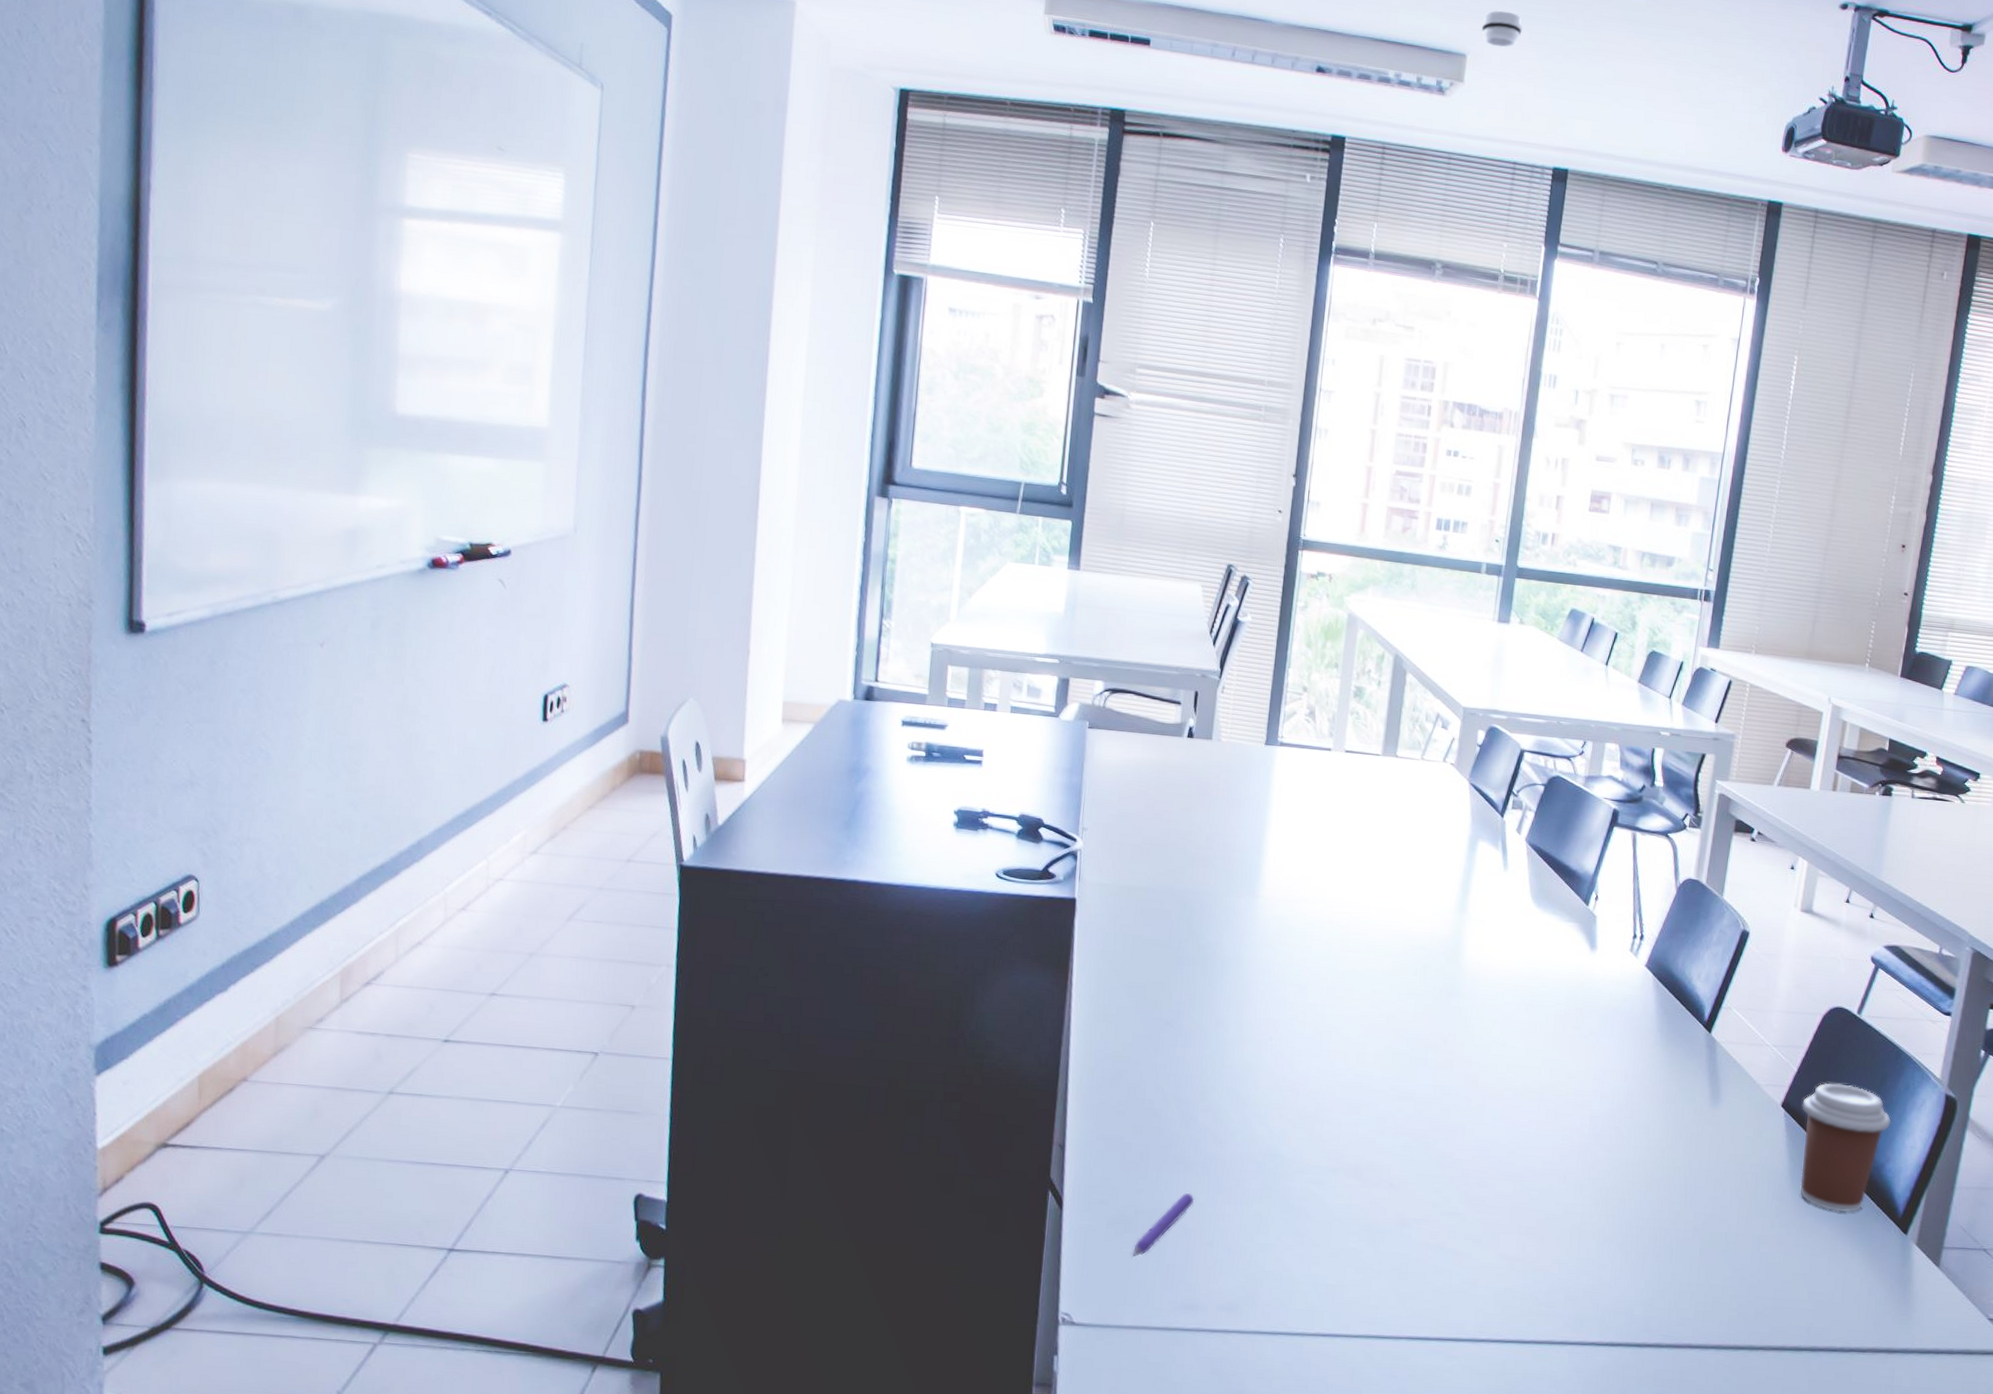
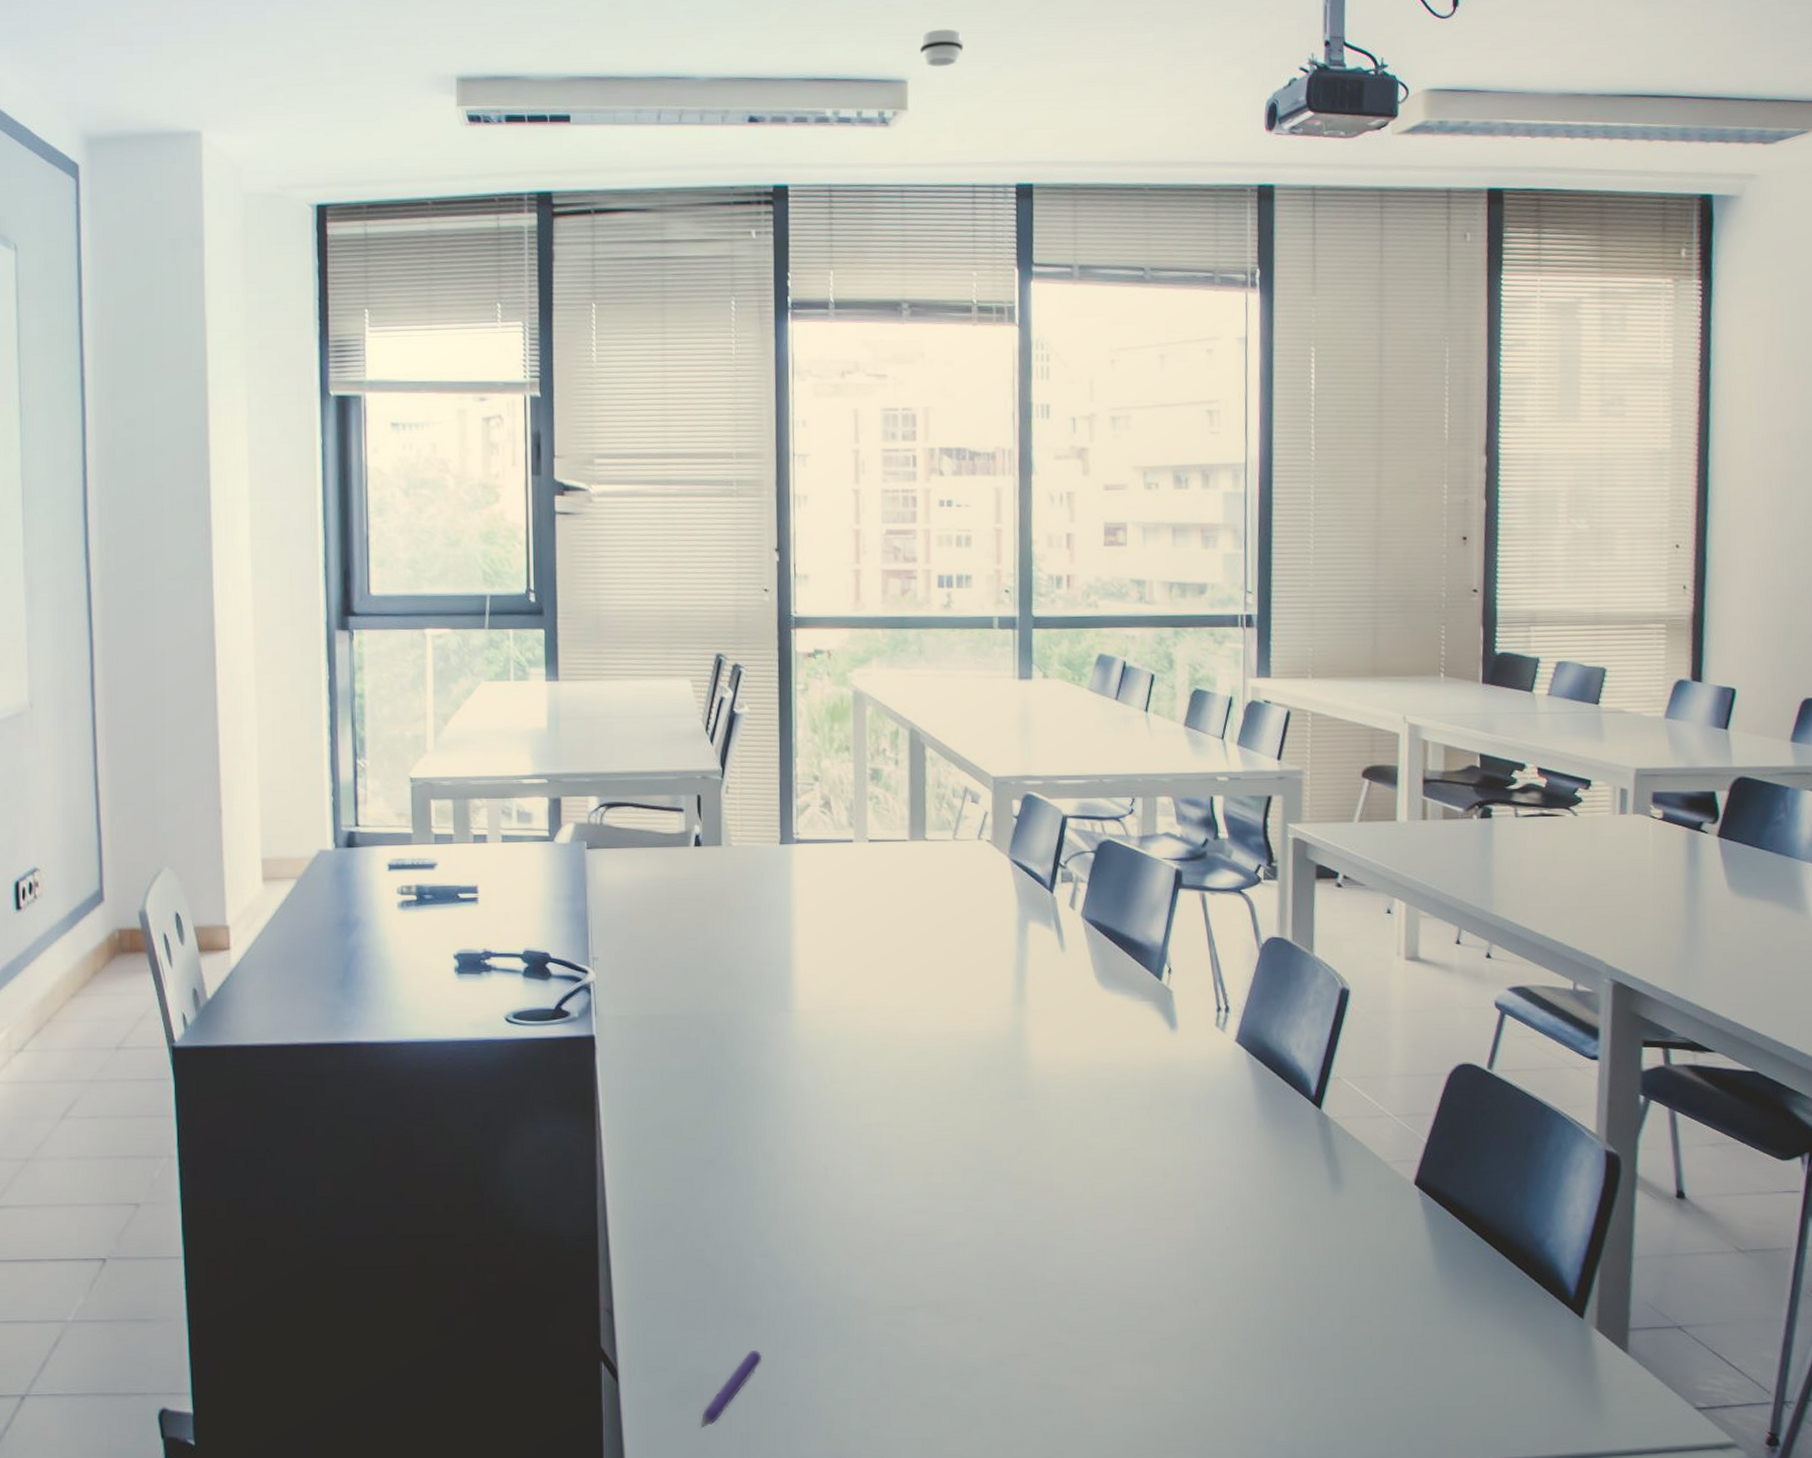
coffee cup: present [1800,1082,1891,1212] -> none [1438,1151,1546,1300]

